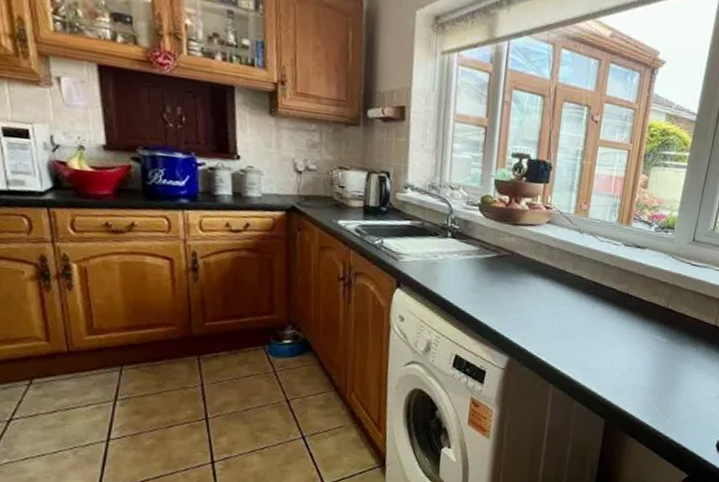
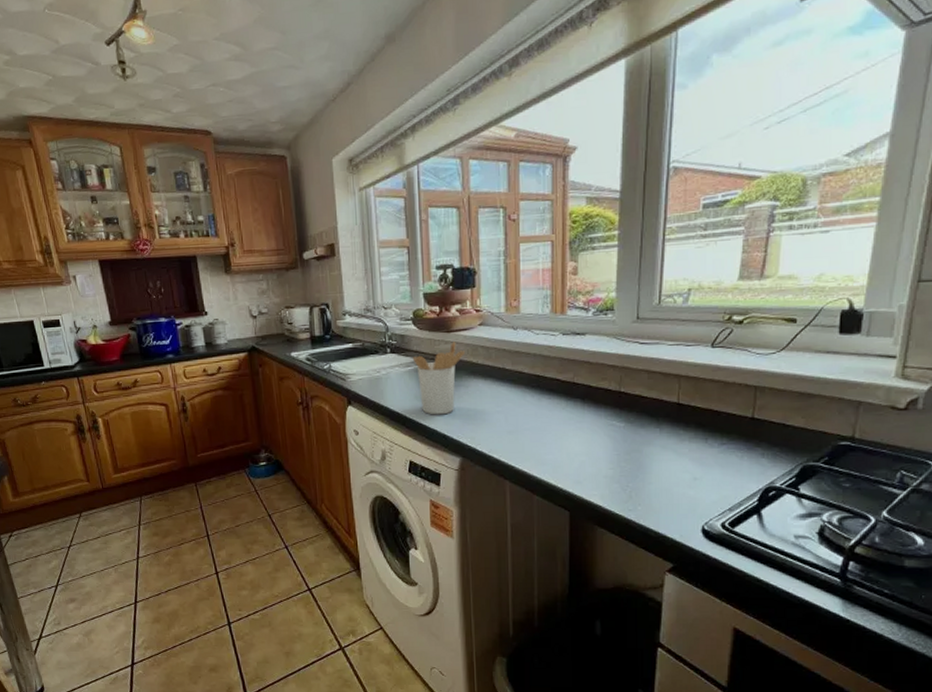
utensil holder: none [473,236,530,311] -> present [412,341,466,415]

